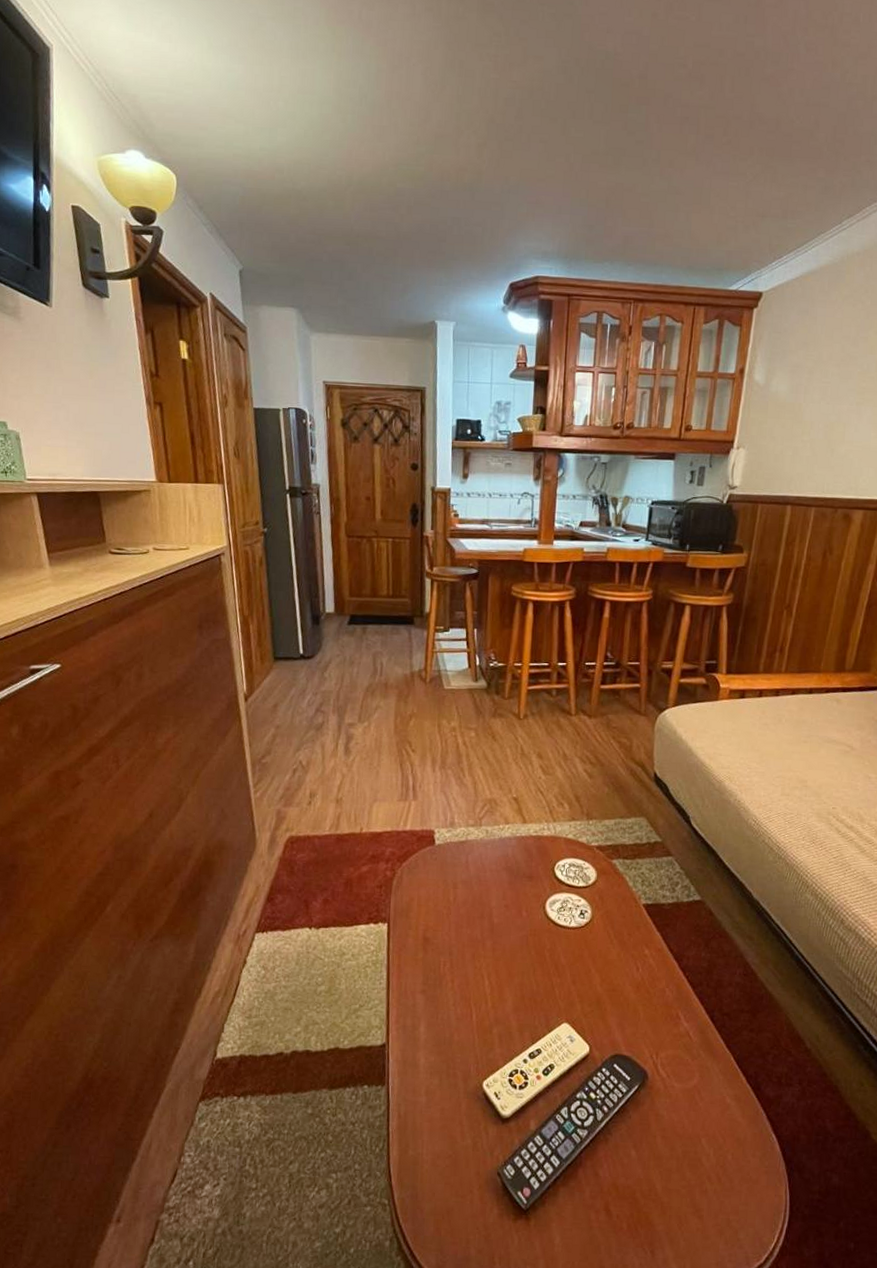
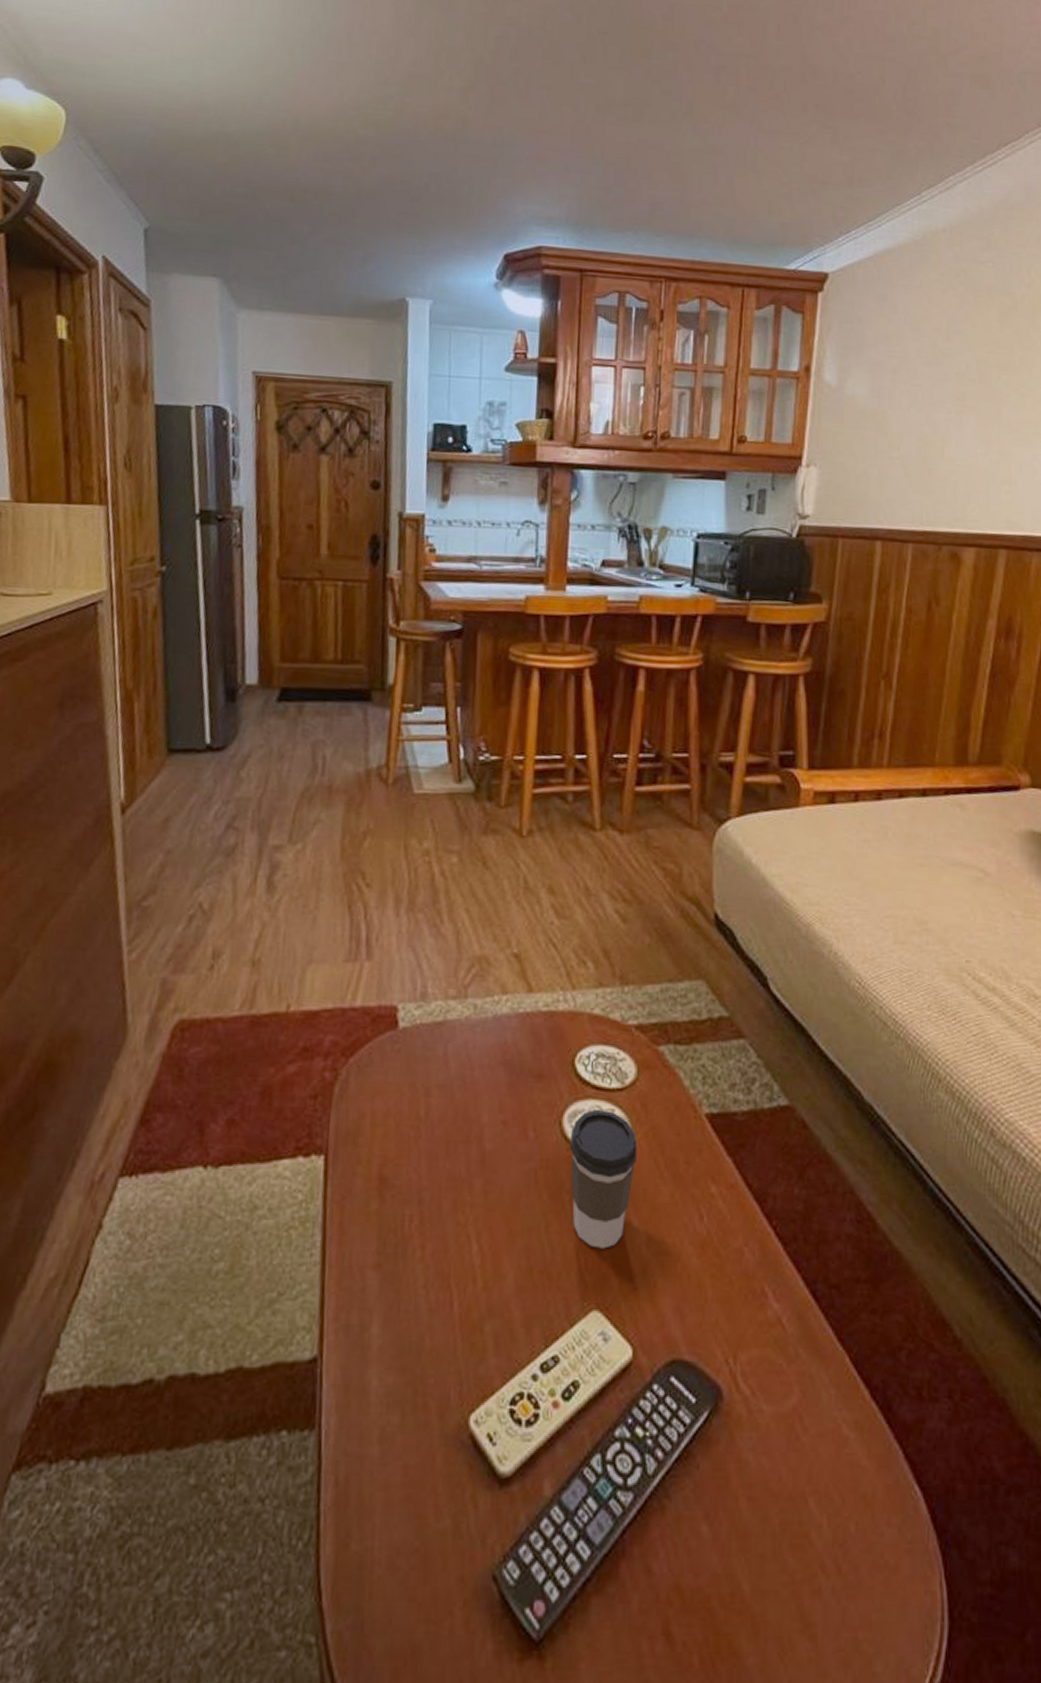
coffee cup: none [550,900,596,986] -> present [569,1110,637,1249]

